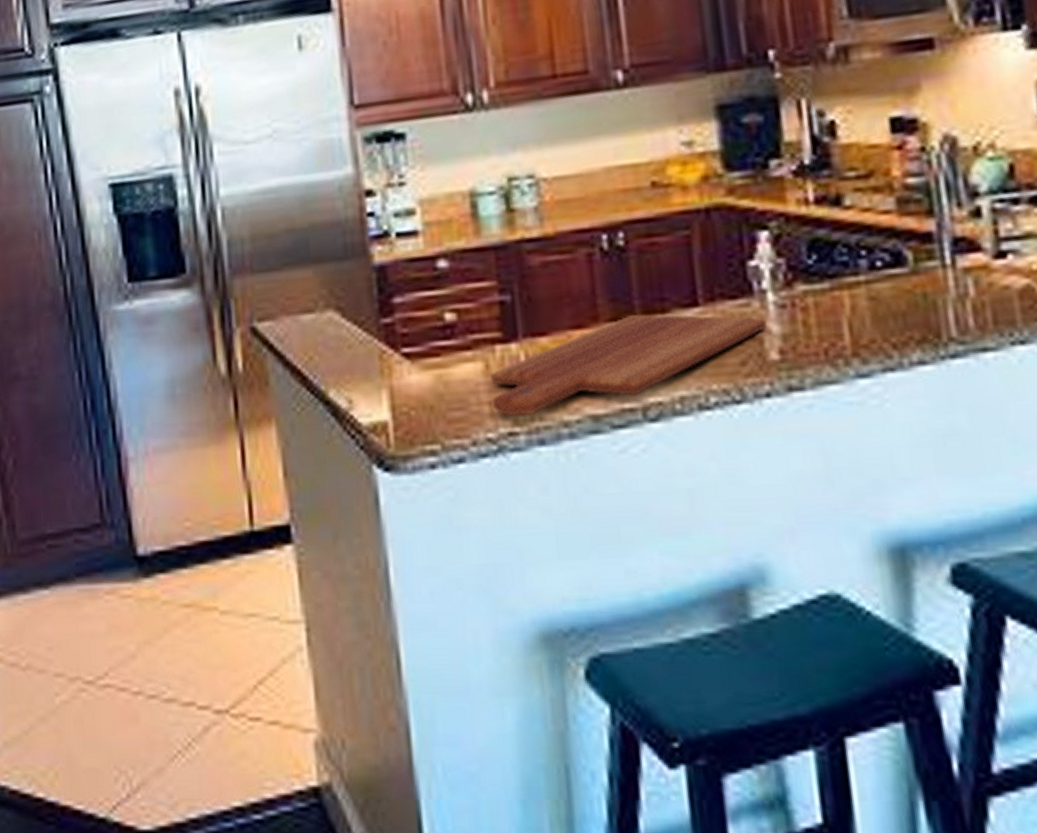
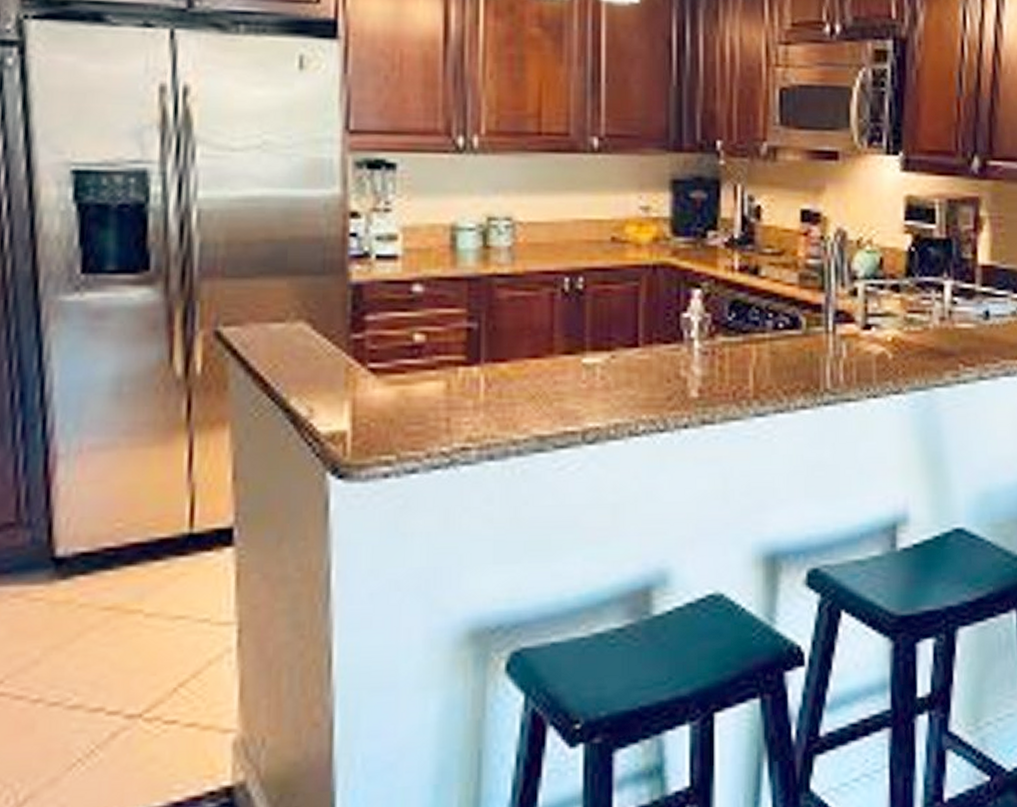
cutting board: present [489,313,767,417] -> none [449,349,691,433]

